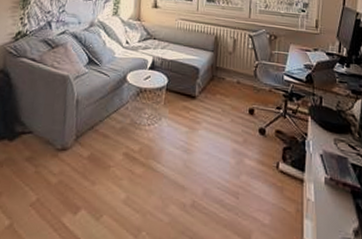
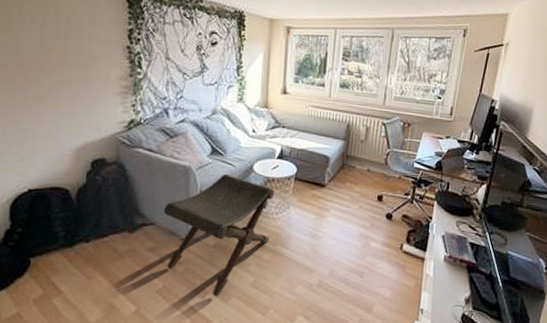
footstool: none [42,84,147,214] -> present [164,174,275,297]

